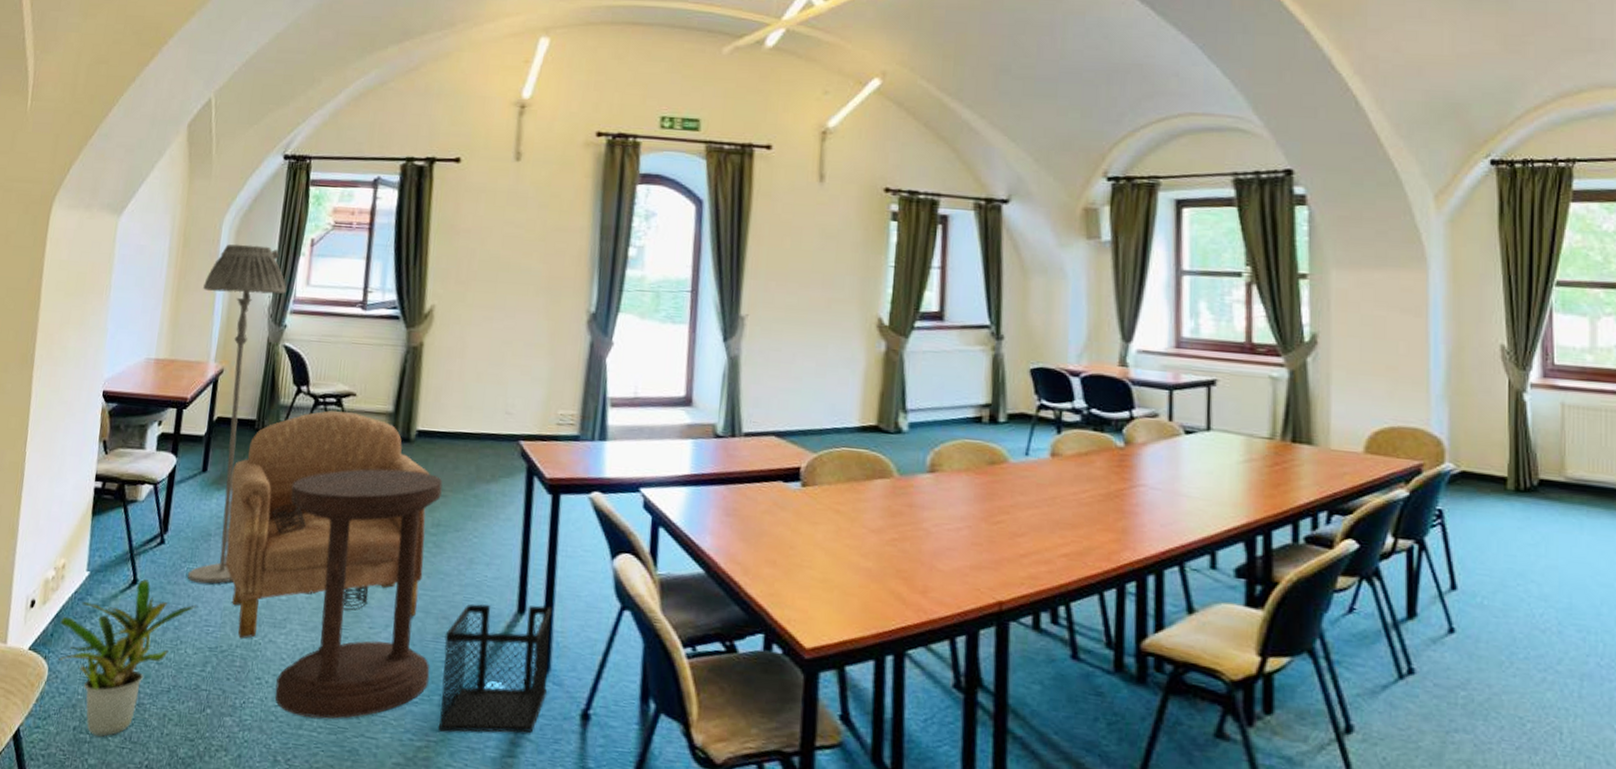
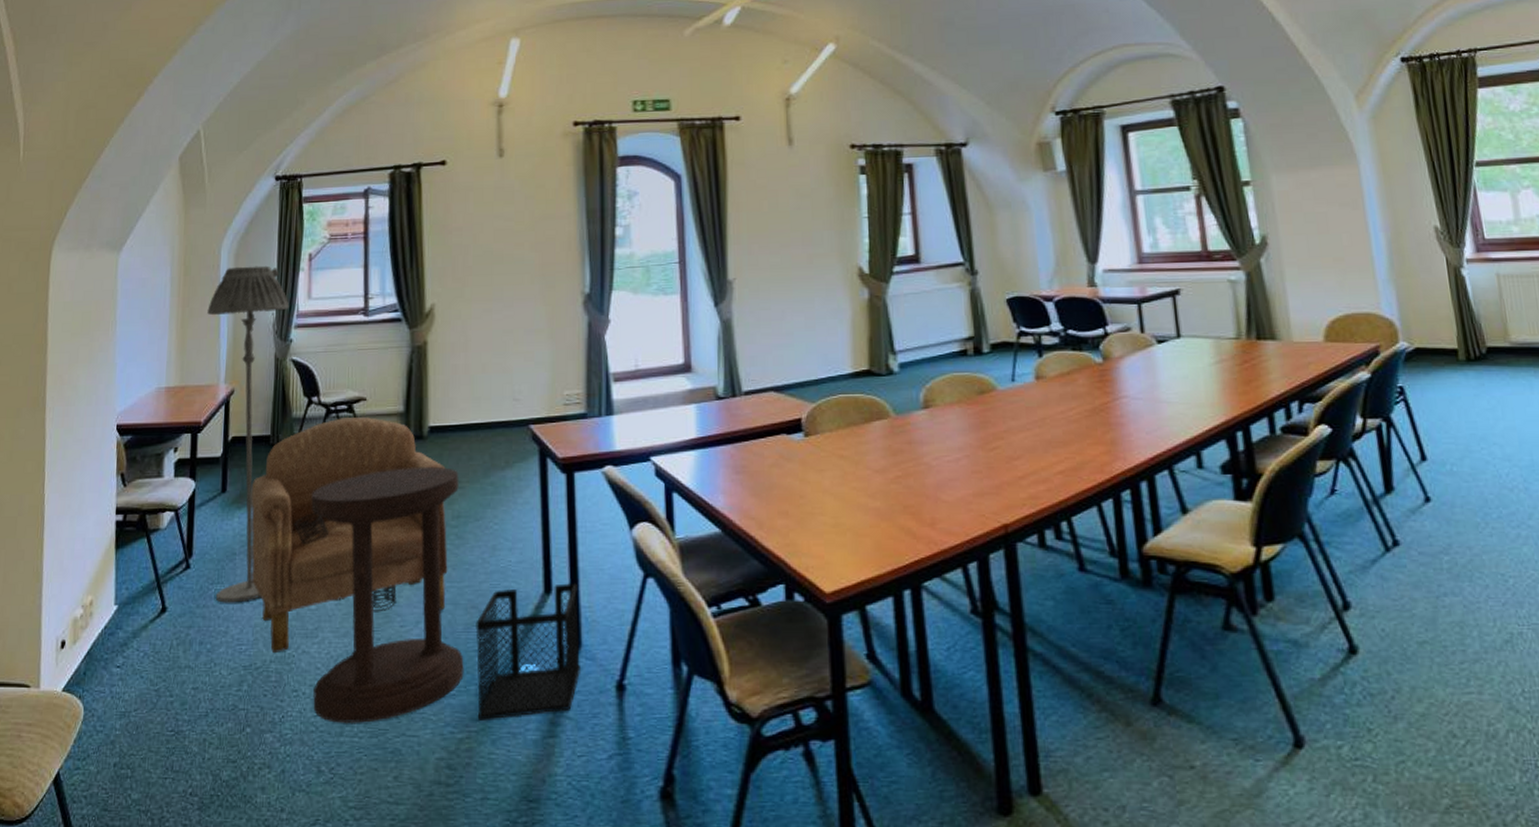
potted plant: present [58,579,196,737] -> none [92,606,227,770]

